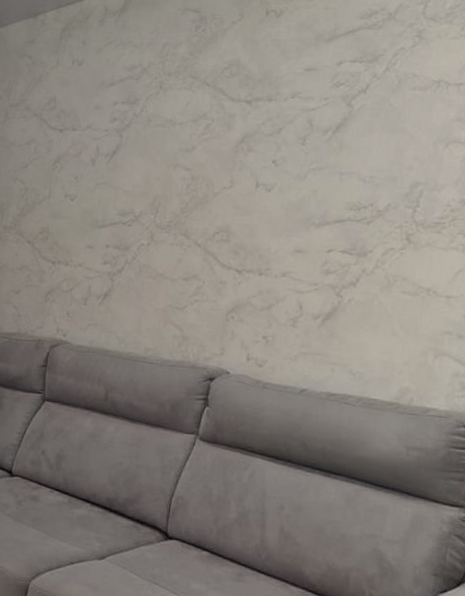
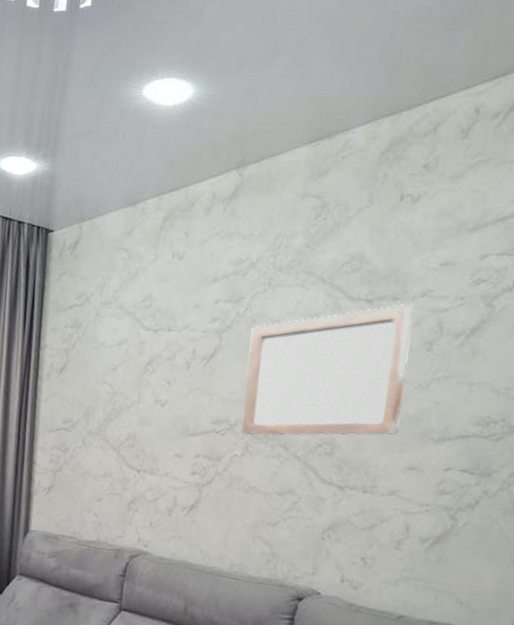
wall art: none [145,104,287,226] -> present [240,304,414,436]

